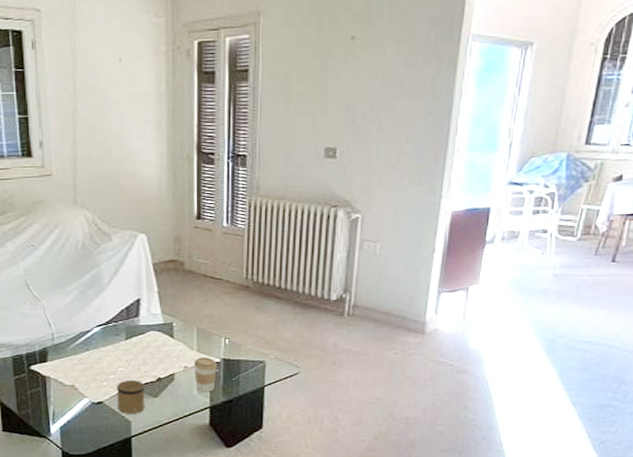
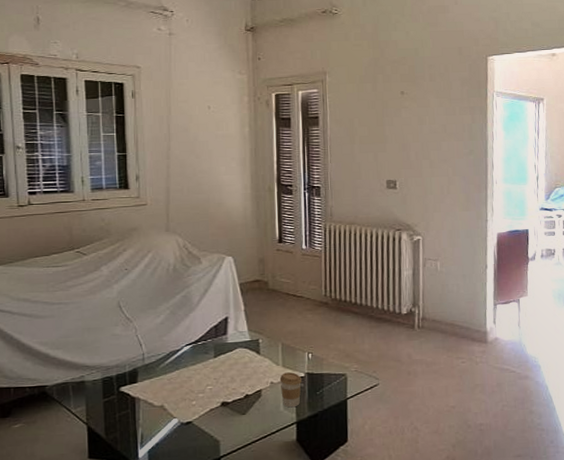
speaker: present [116,379,151,414] -> none [205,397,239,433]

